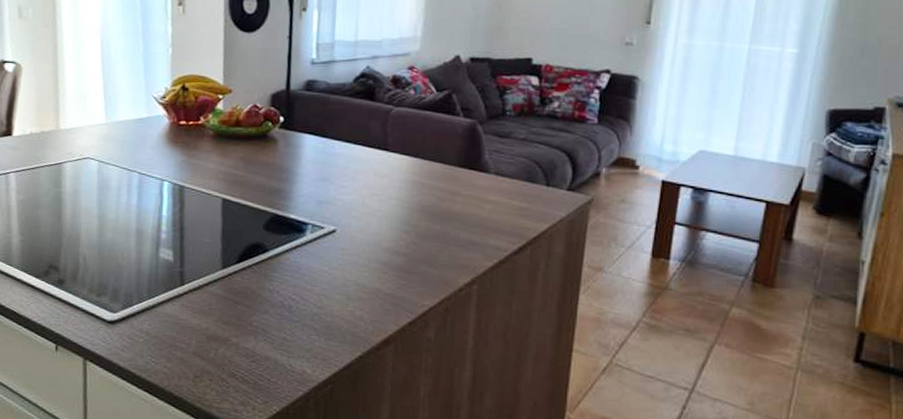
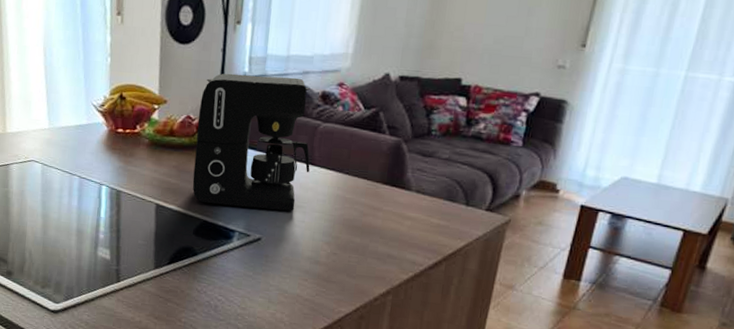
coffee maker: none [261,60,384,200] -> present [192,73,310,211]

